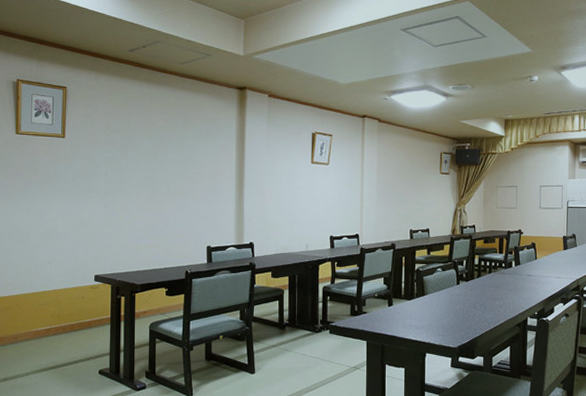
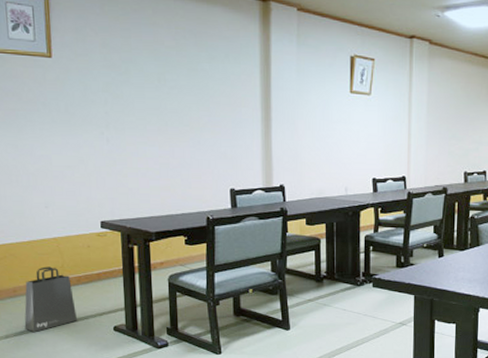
shopping bag: none [21,315,67,376] -> present [24,266,77,333]

